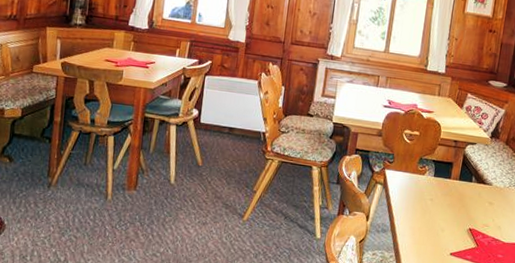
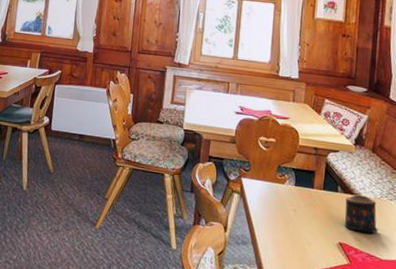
candle: none [475,184,505,220] -> present [345,195,378,234]

